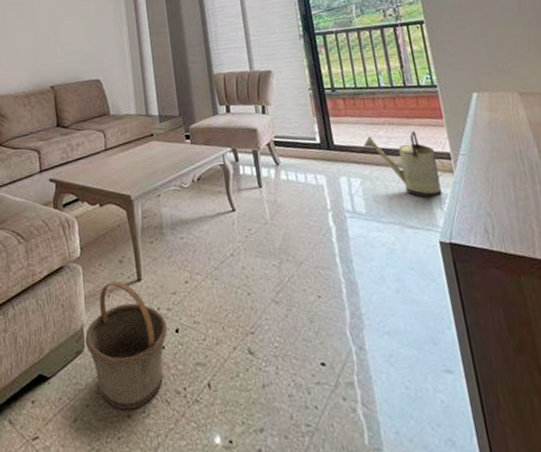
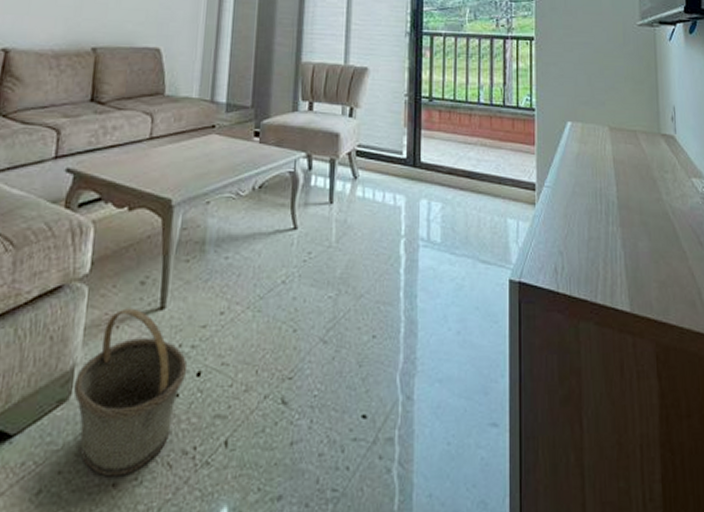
watering can: present [363,131,445,198] -> none [451,156,528,230]

